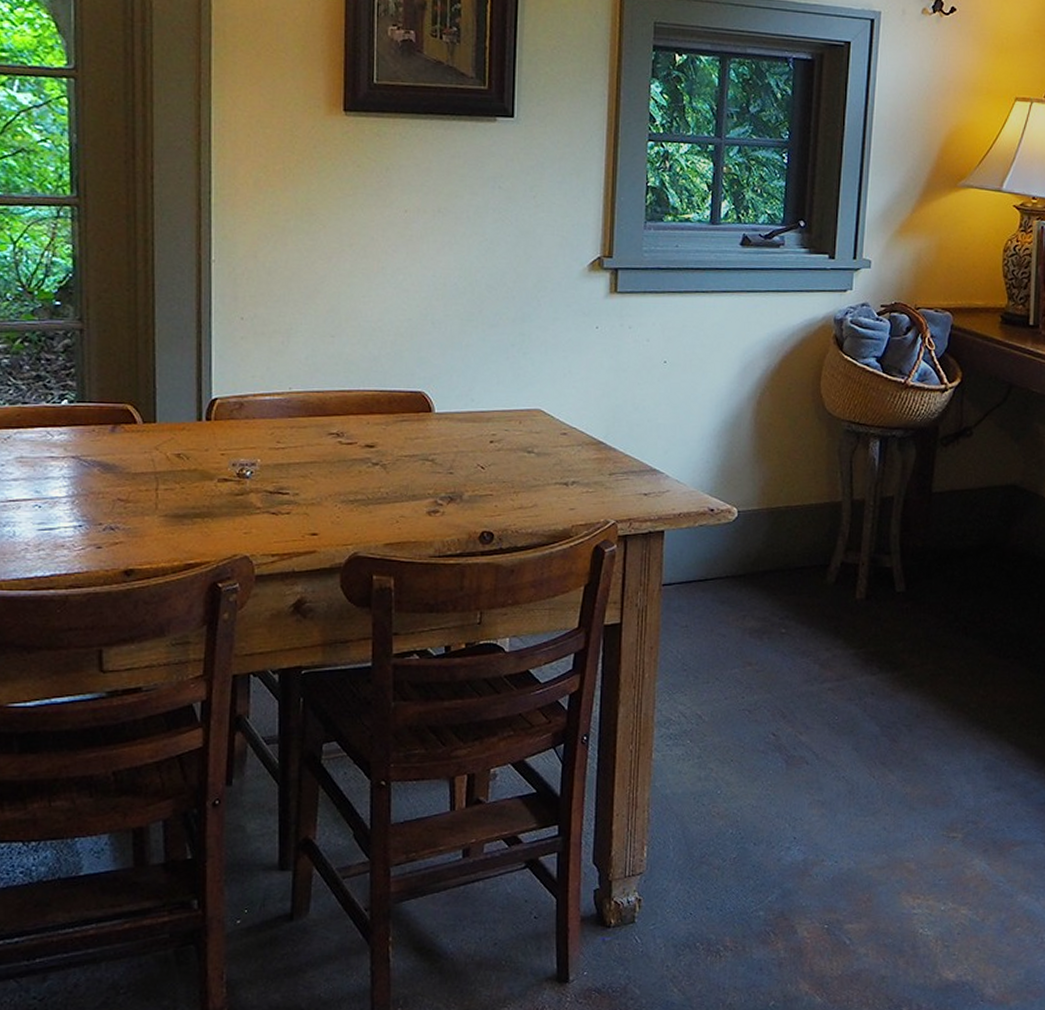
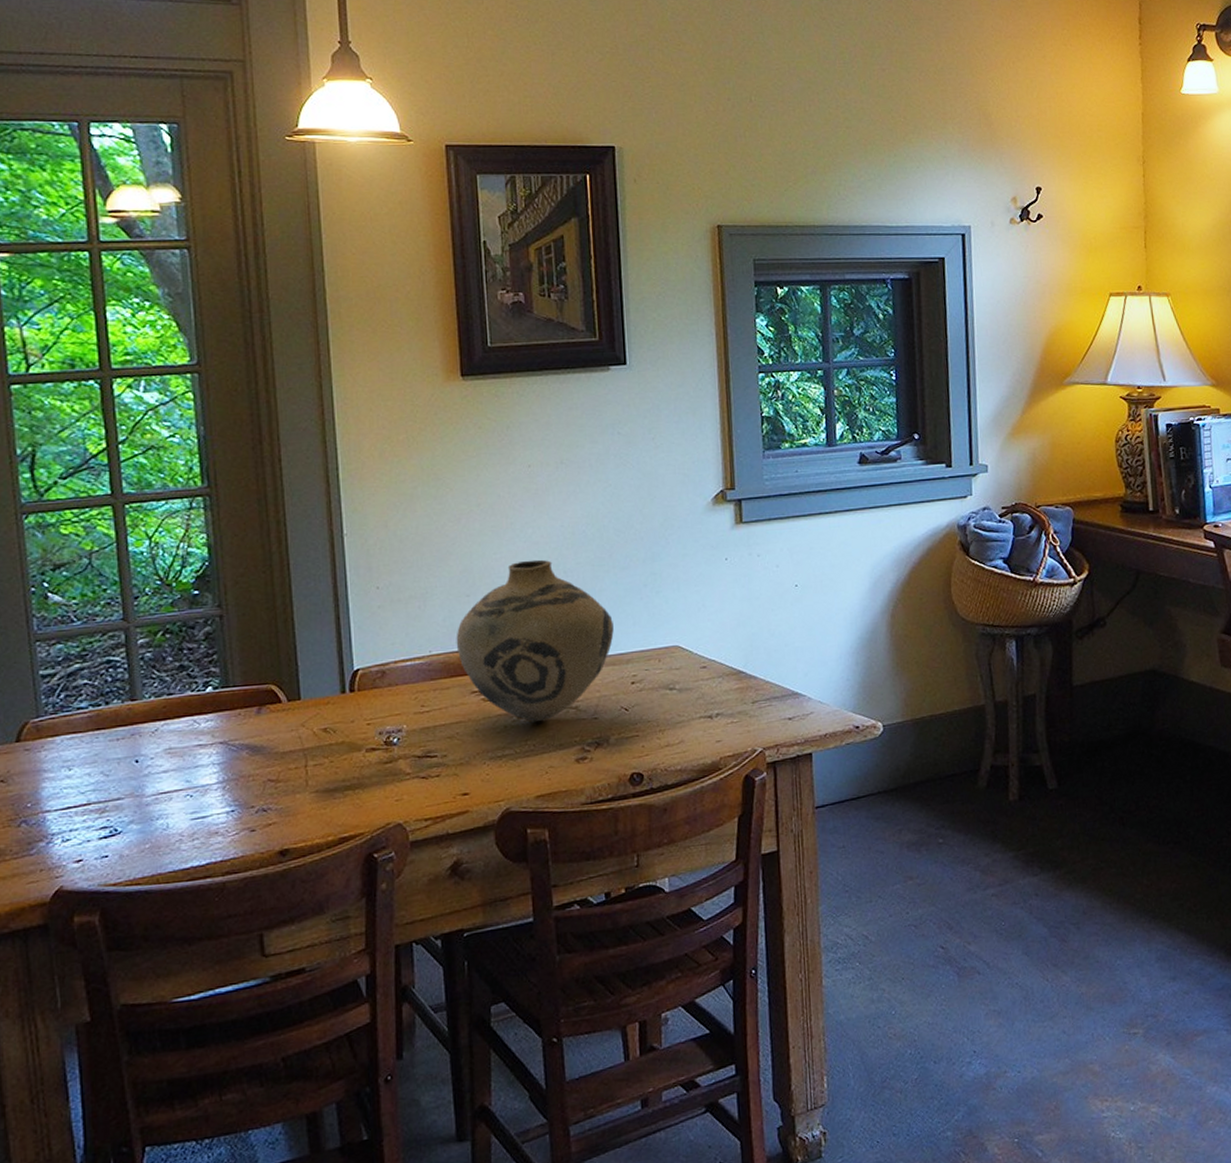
vase: none [317,307,477,471] -> present [456,559,614,722]

